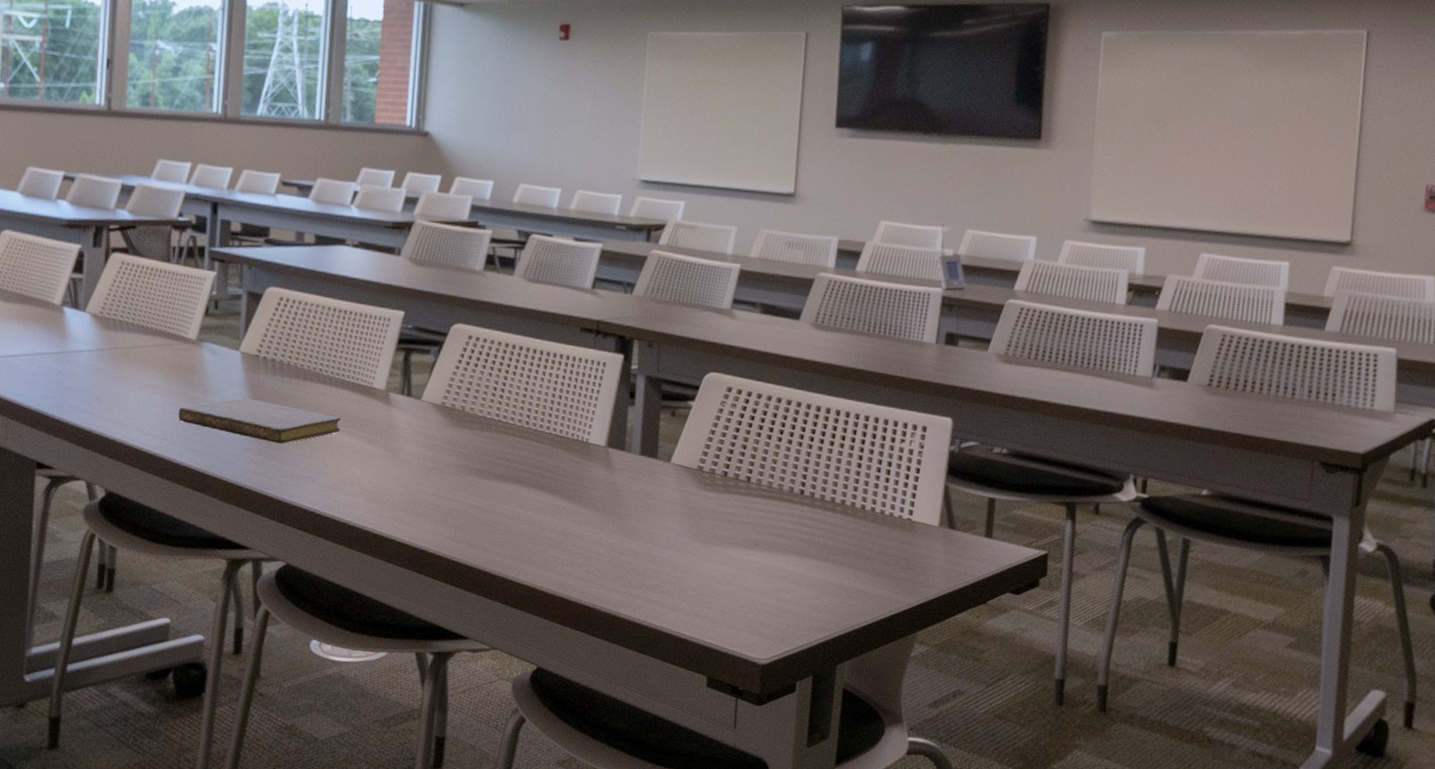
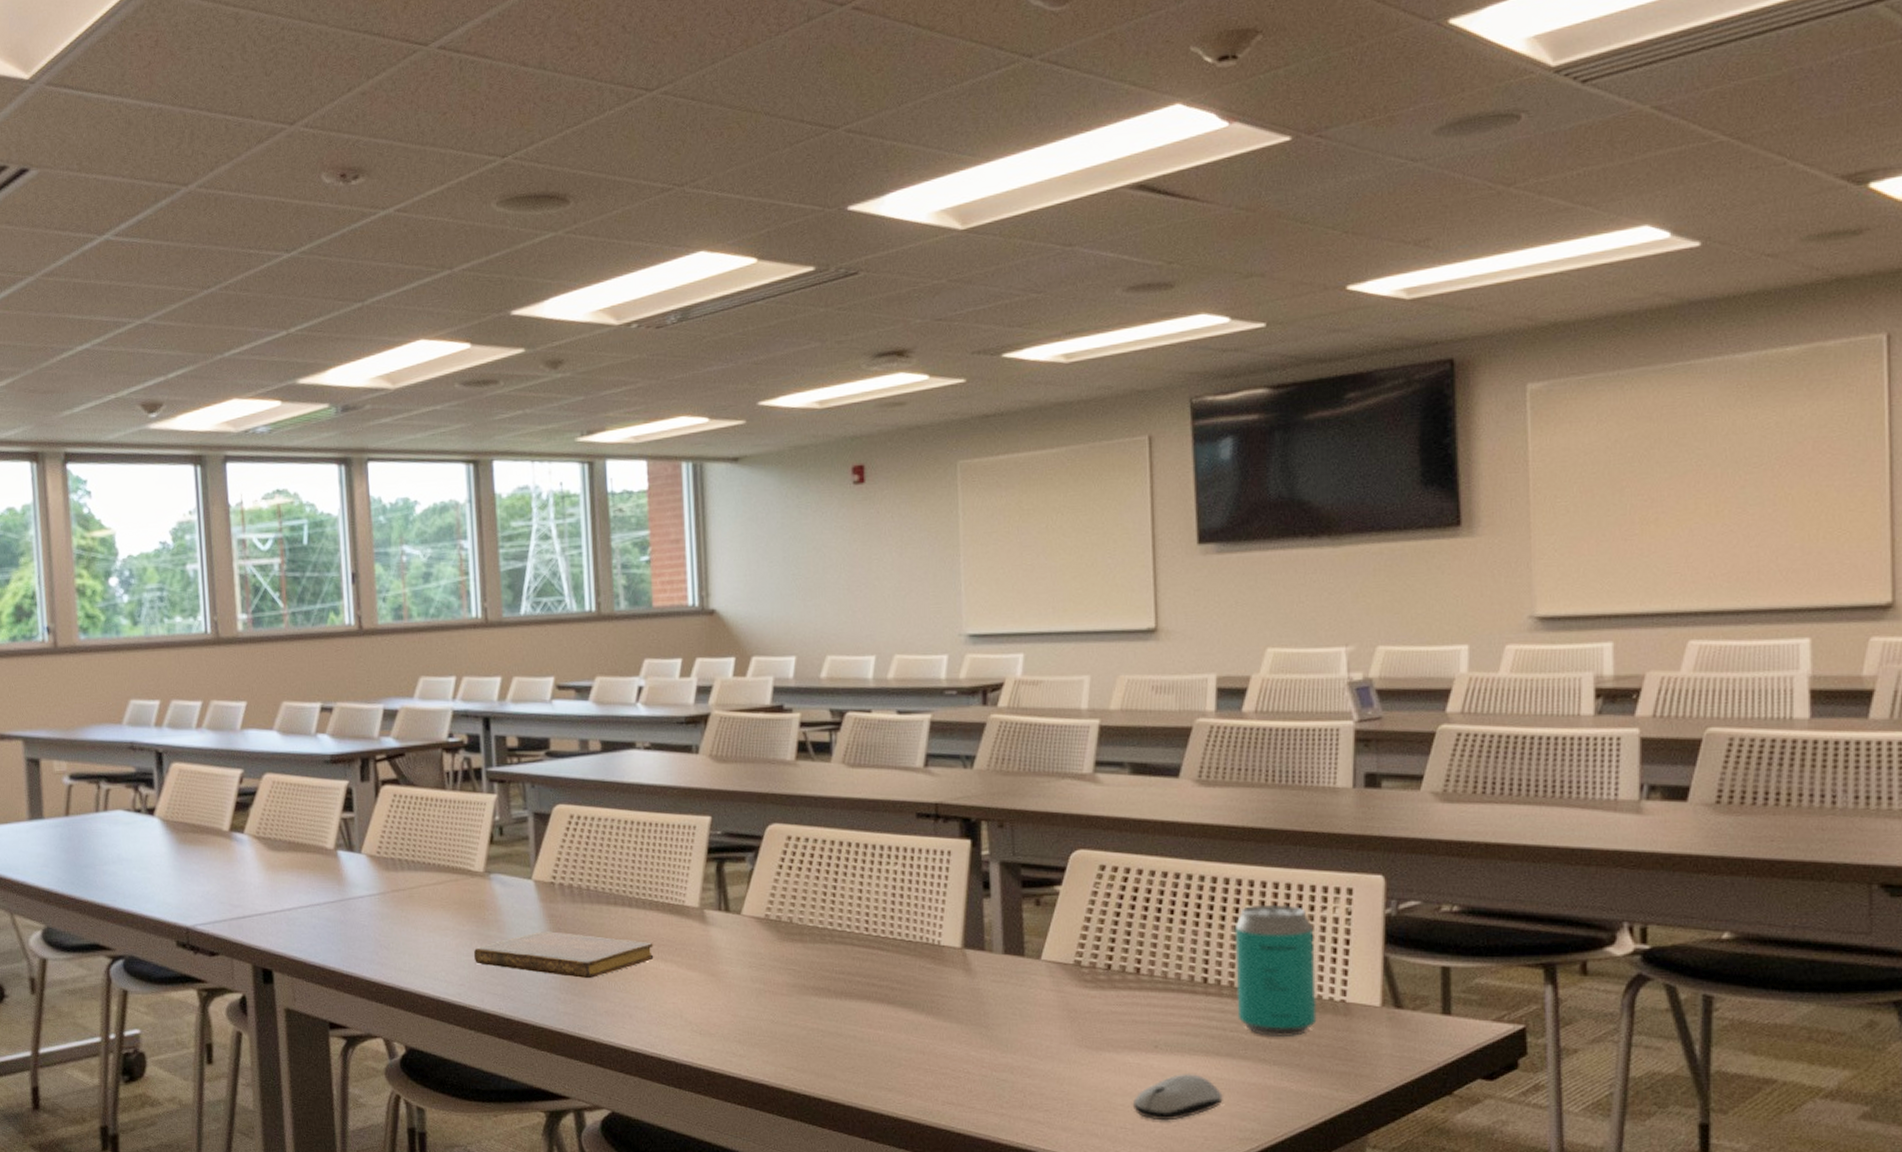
computer mouse: none [732,569,806,609] -> present [1132,1072,1223,1121]
beverage can: none [824,433,893,546] -> present [1234,904,1317,1036]

